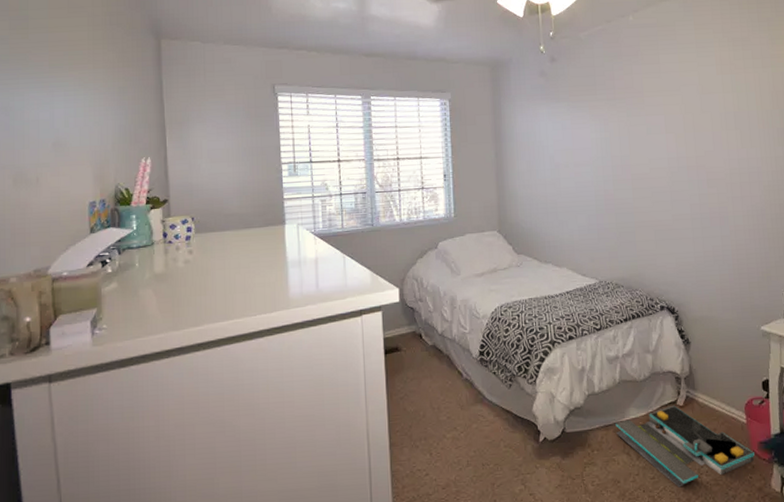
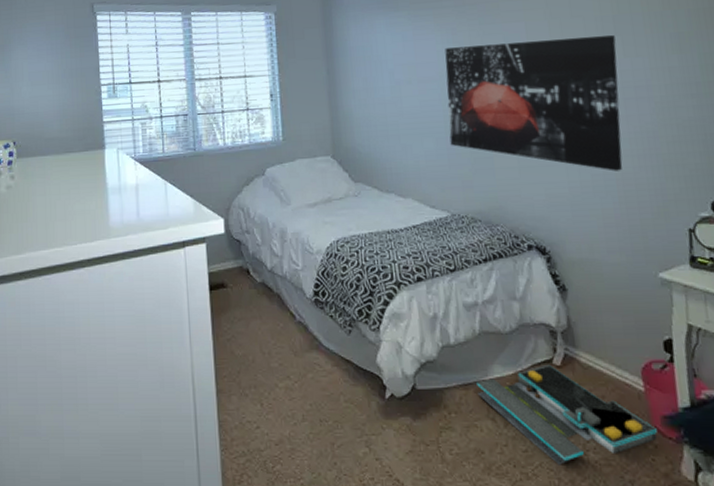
wall art: none [598,129,737,243] -> present [445,35,623,171]

